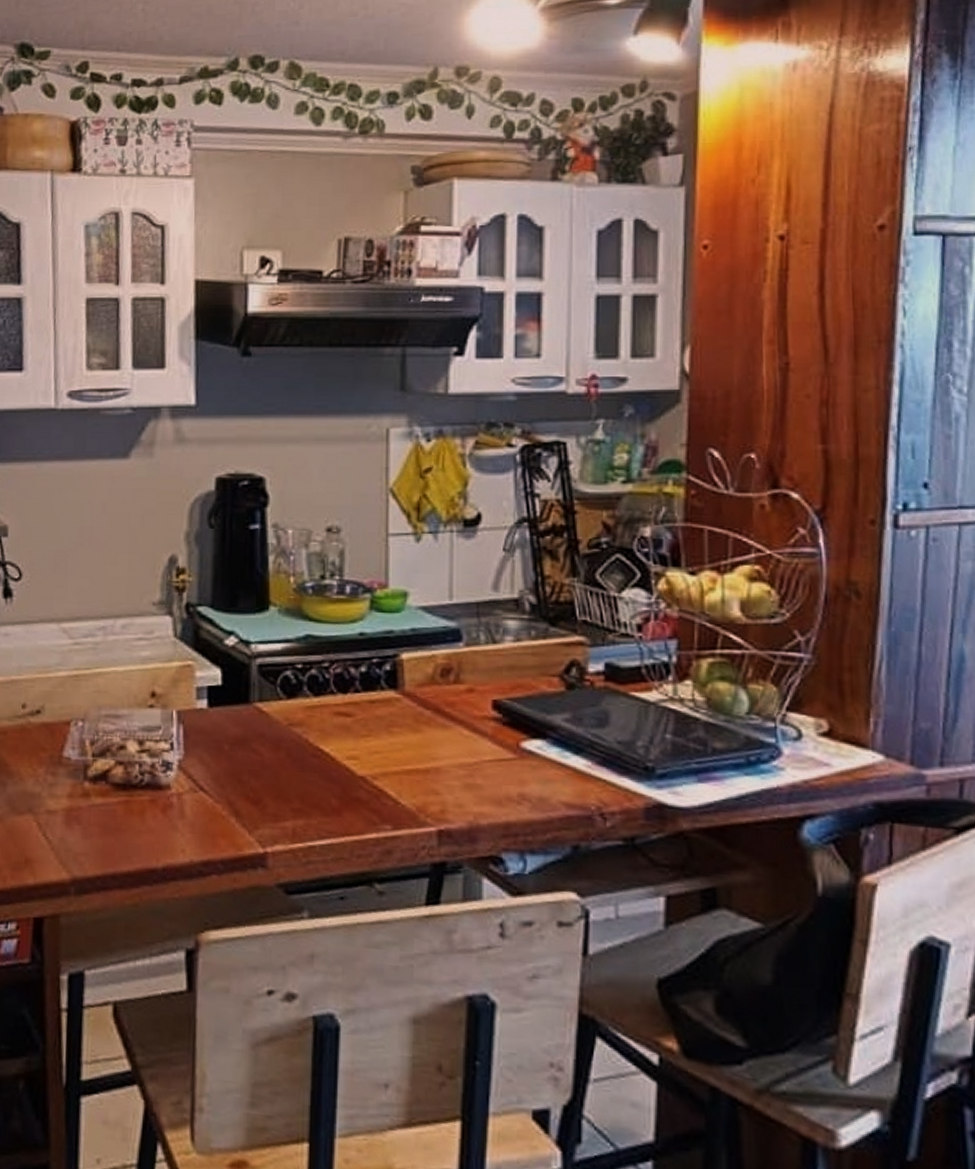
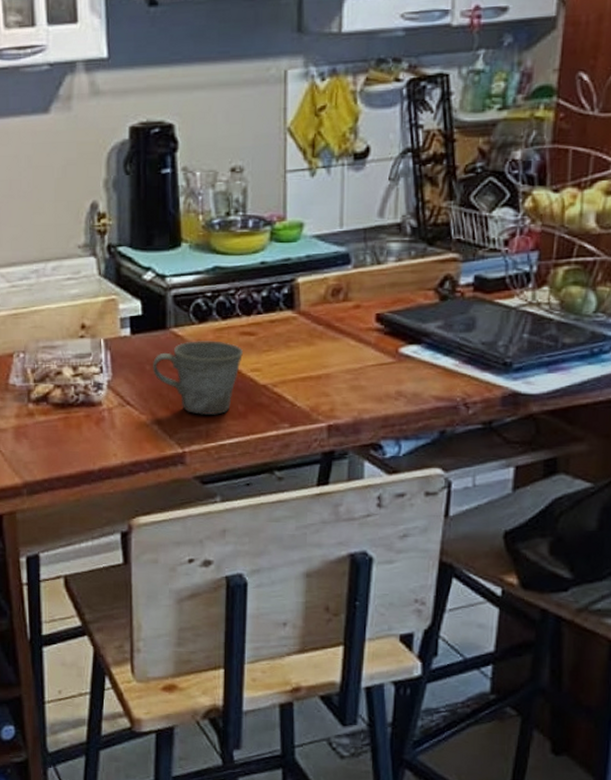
mug: none [232,719,338,809] -> present [153,341,243,415]

